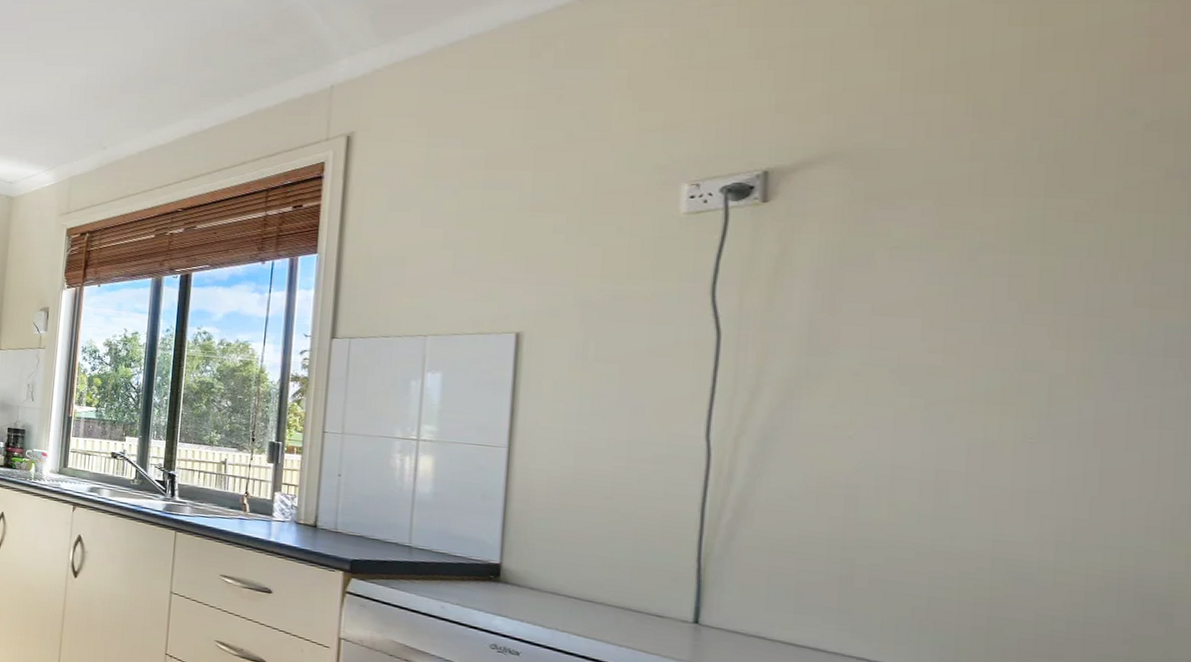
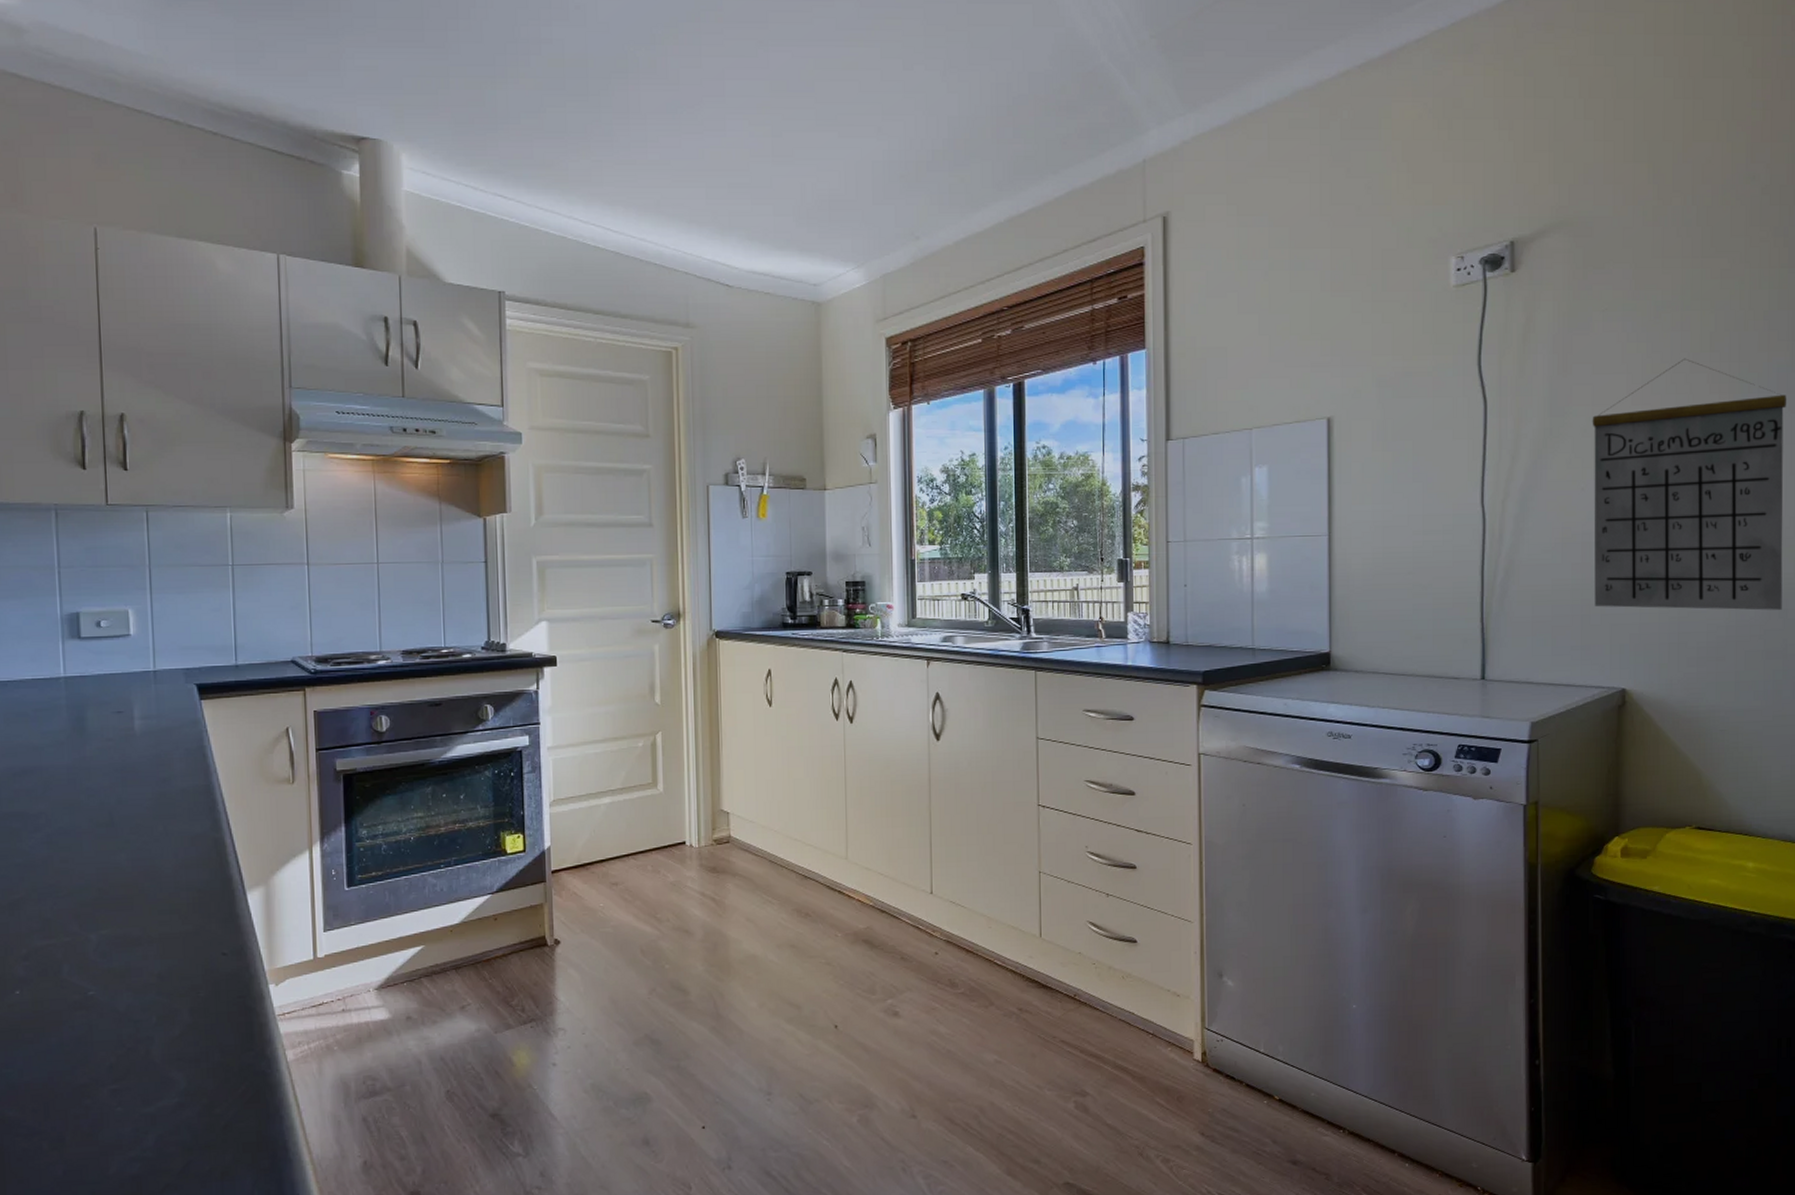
calendar: none [860,307,1181,614] -> present [1592,358,1787,610]

